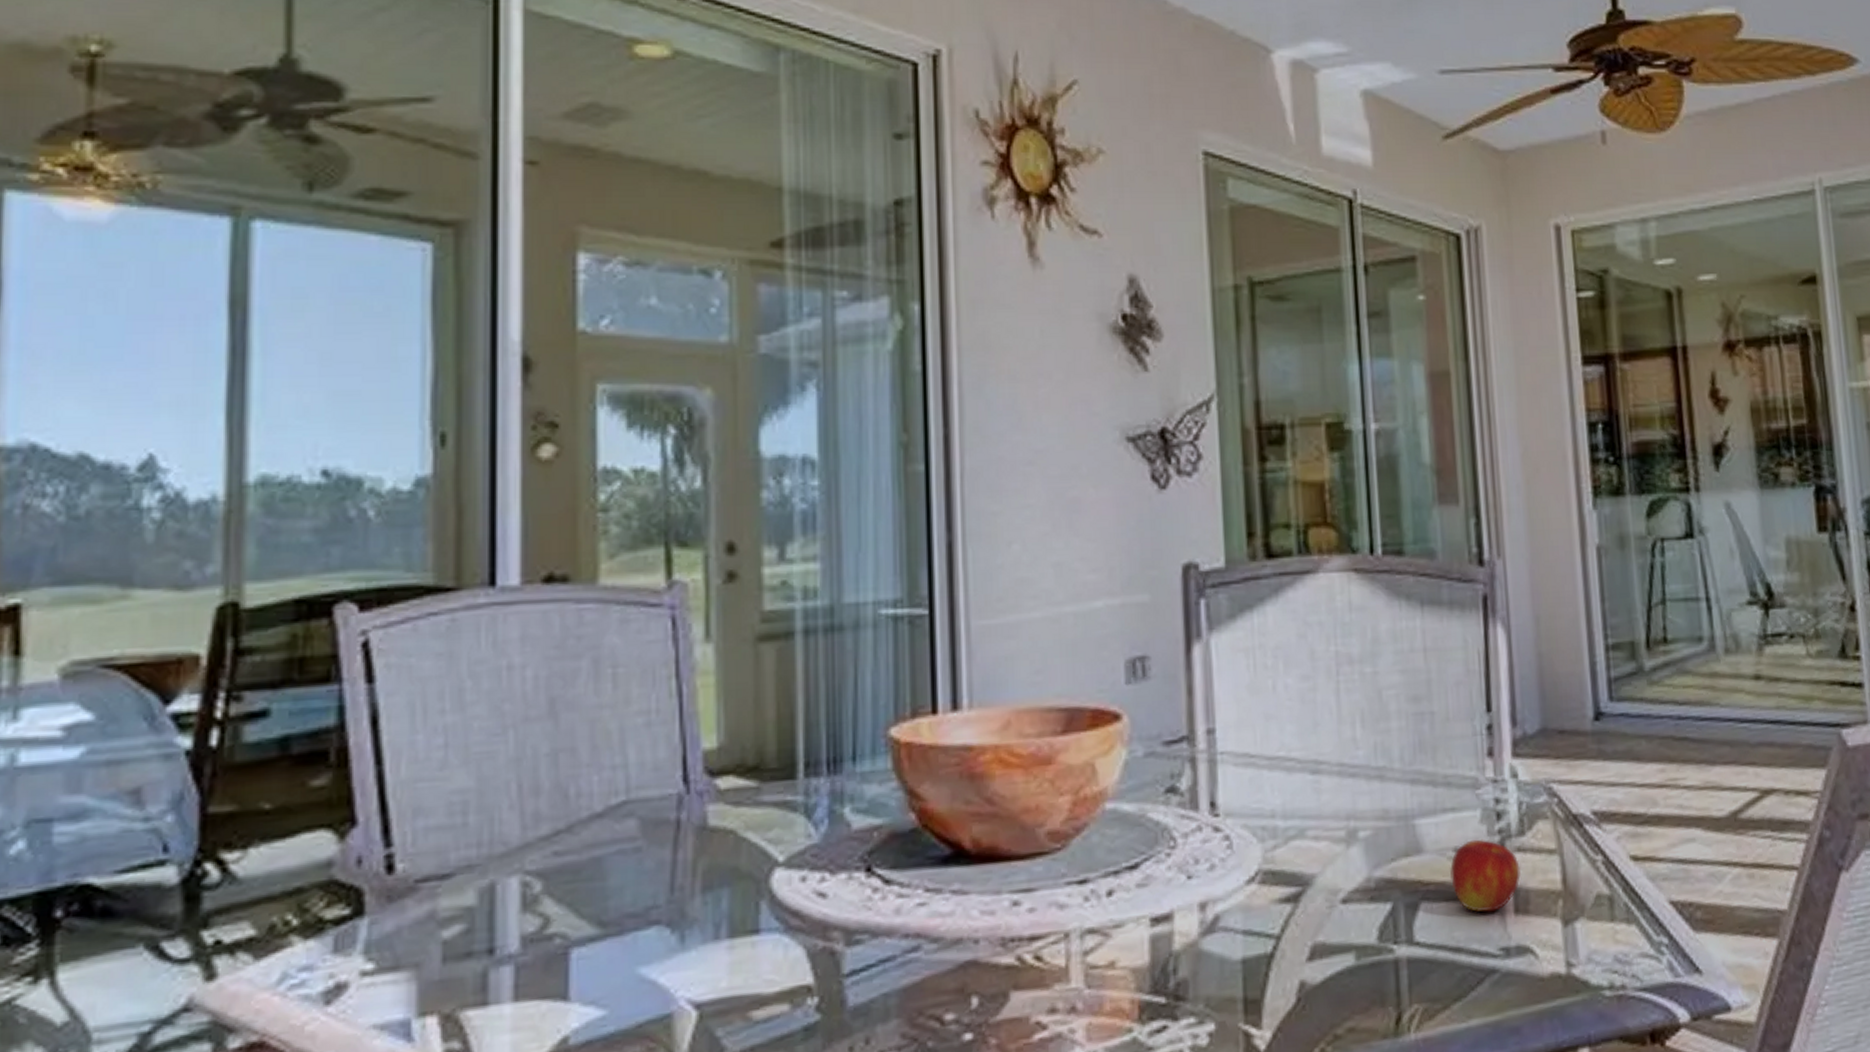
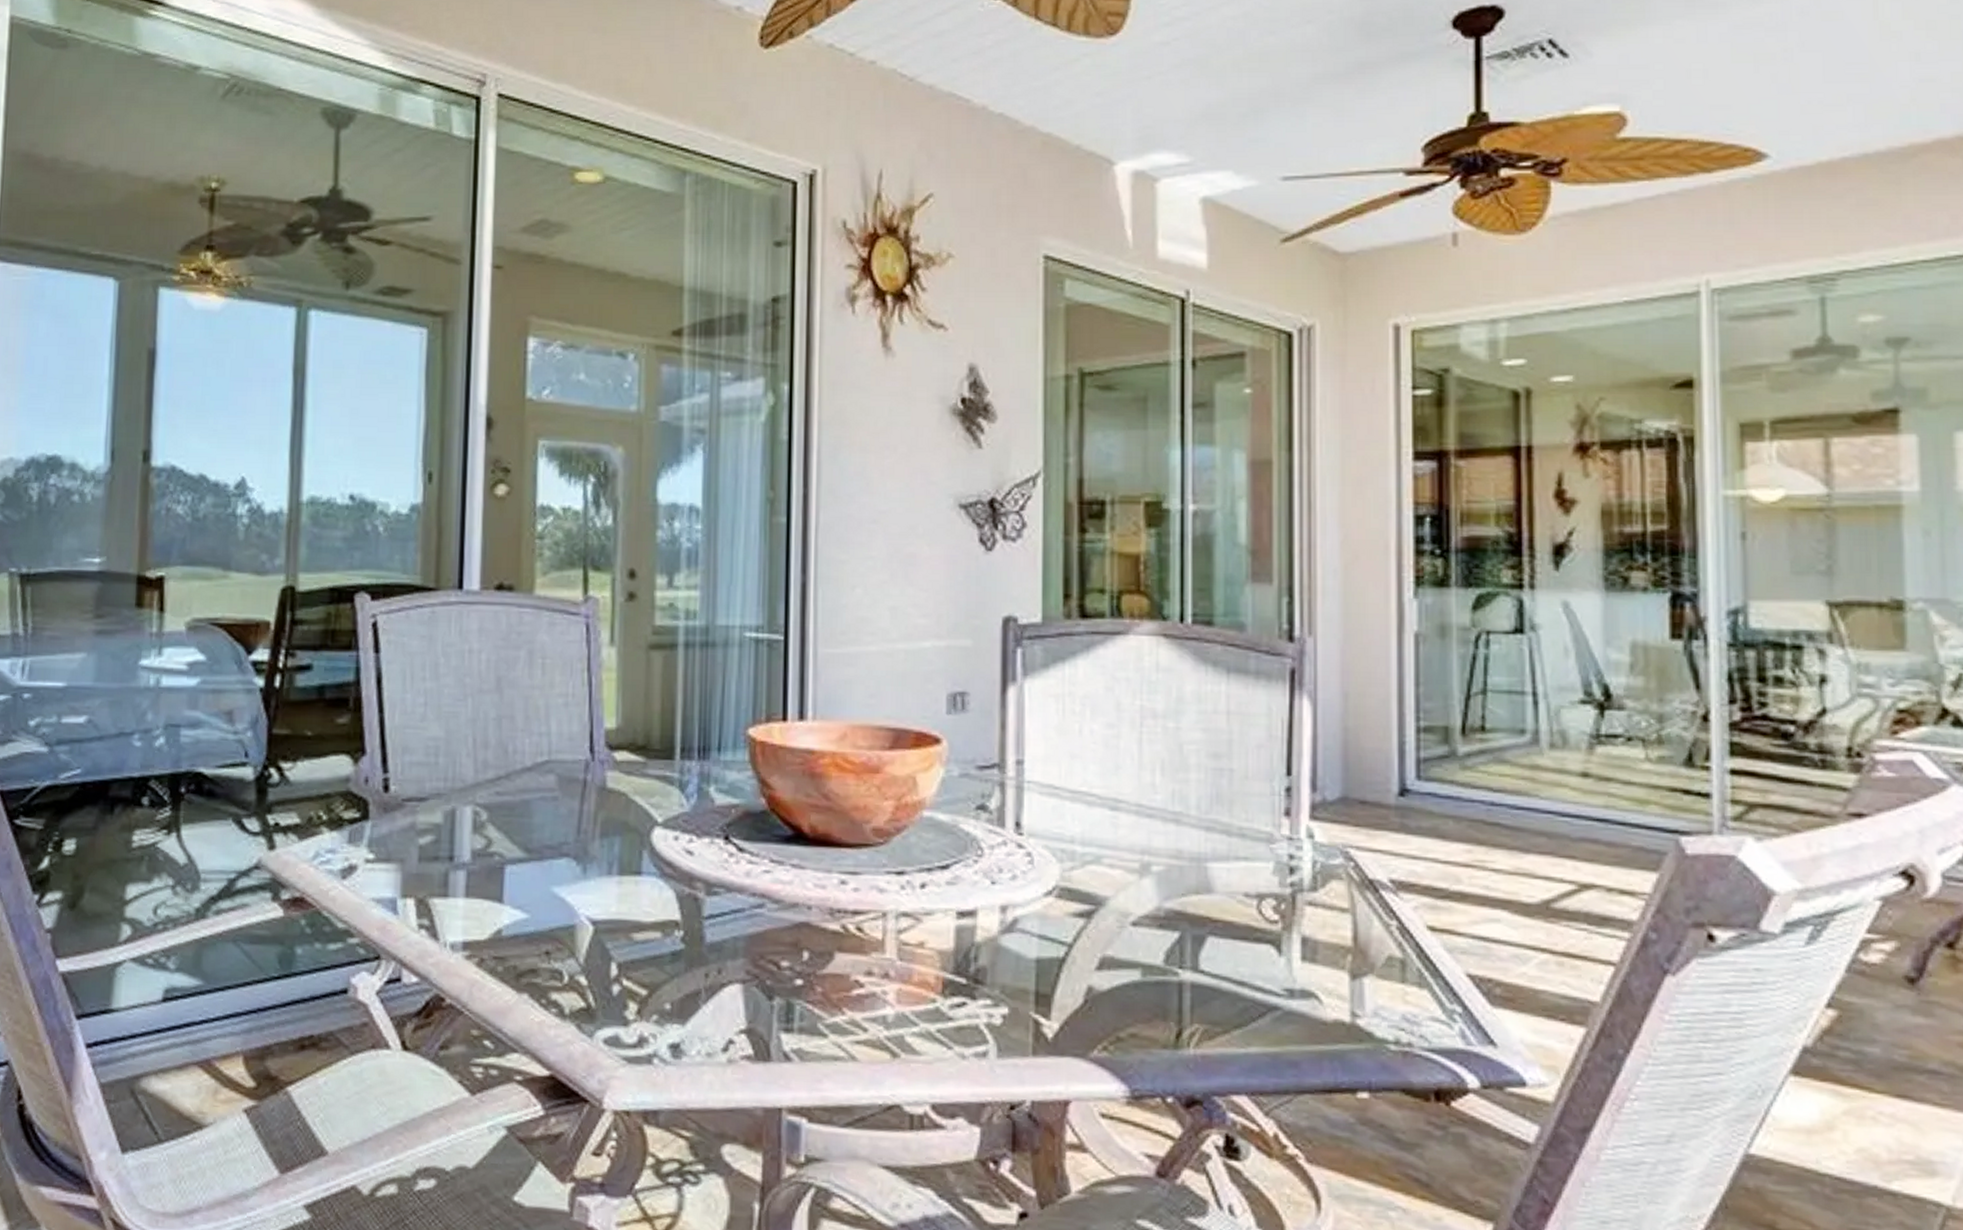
apple: present [1450,838,1520,912] -> none [1239,888,1310,955]

